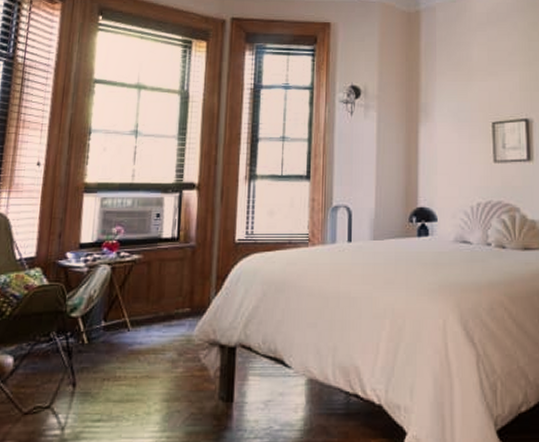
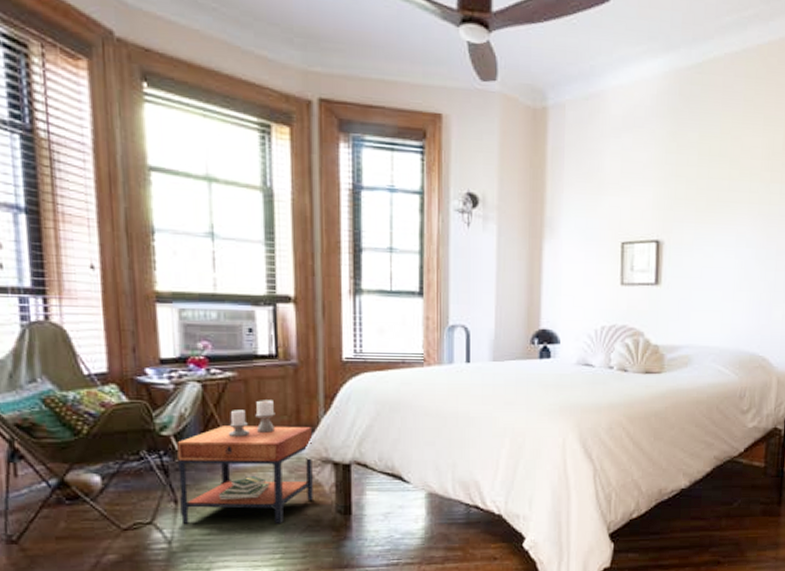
side table: none [76,281,202,411] -> present [177,400,313,525]

